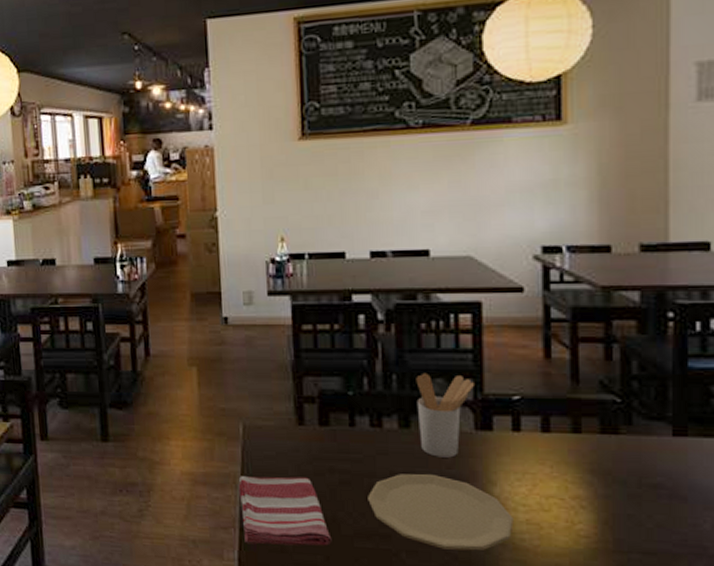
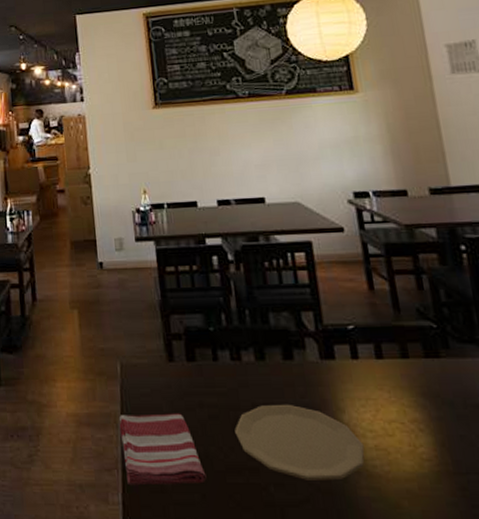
utensil holder: present [416,372,474,458] -> none [265,307,315,387]

